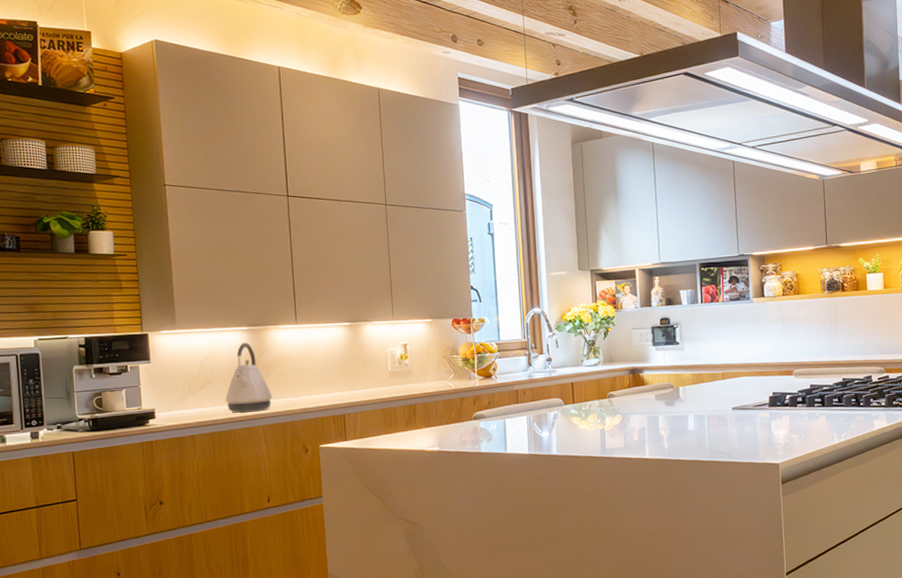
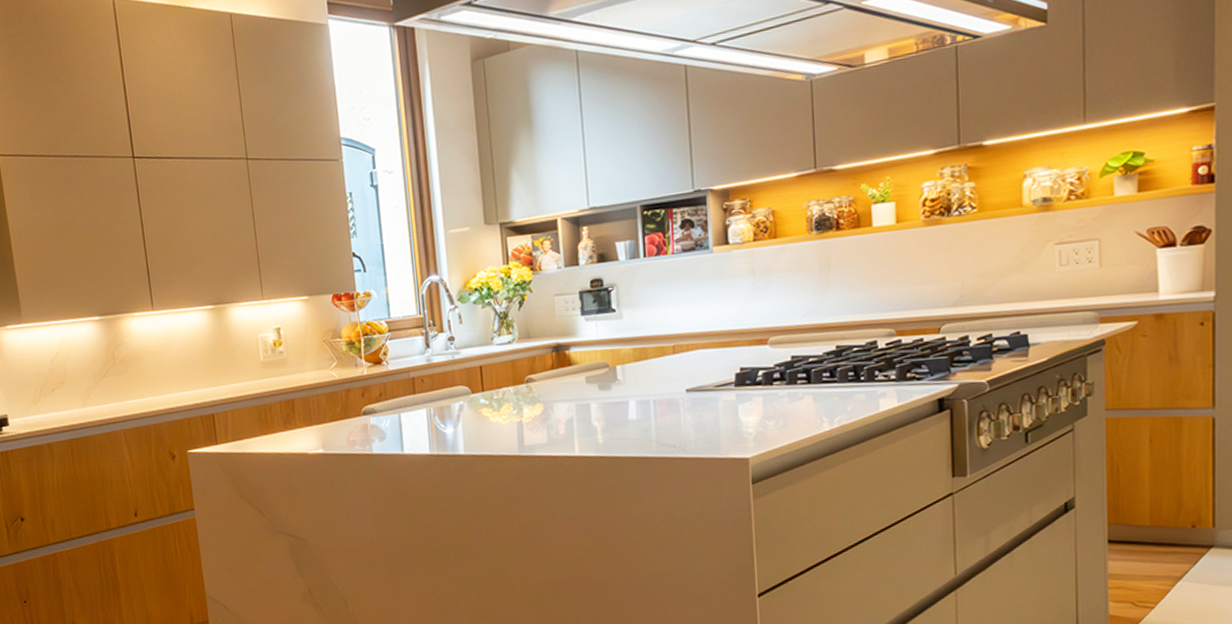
kettle: present [225,342,273,413] -> none [81,335,133,417]

